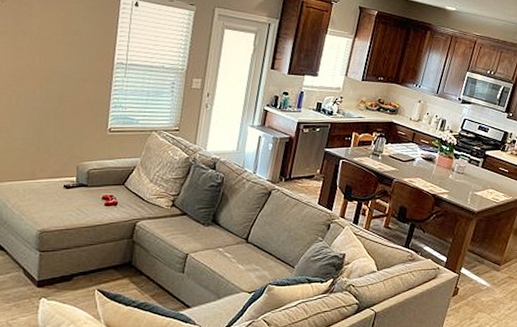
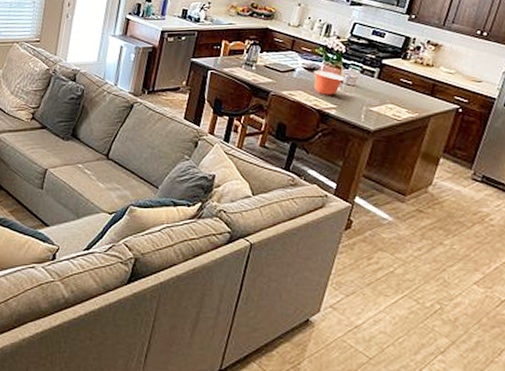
mixing bowl: none [430,160,456,183] -> present [313,70,345,96]

